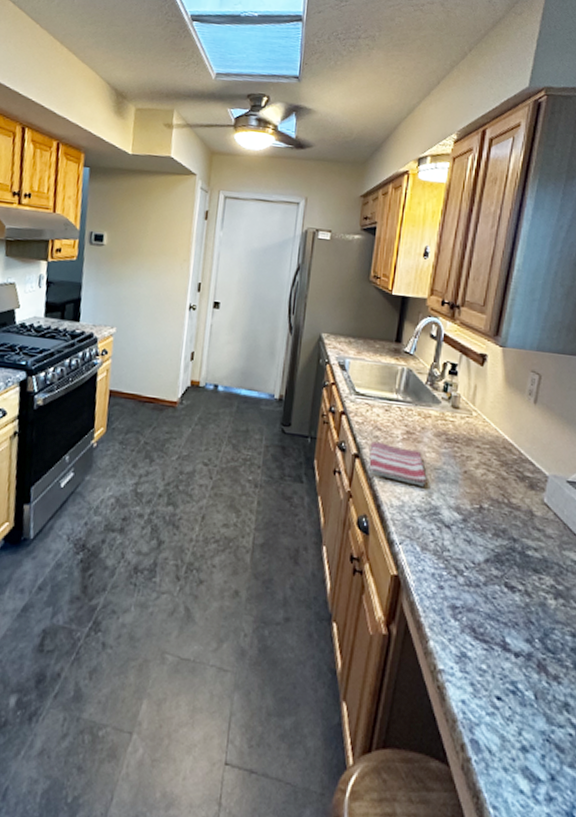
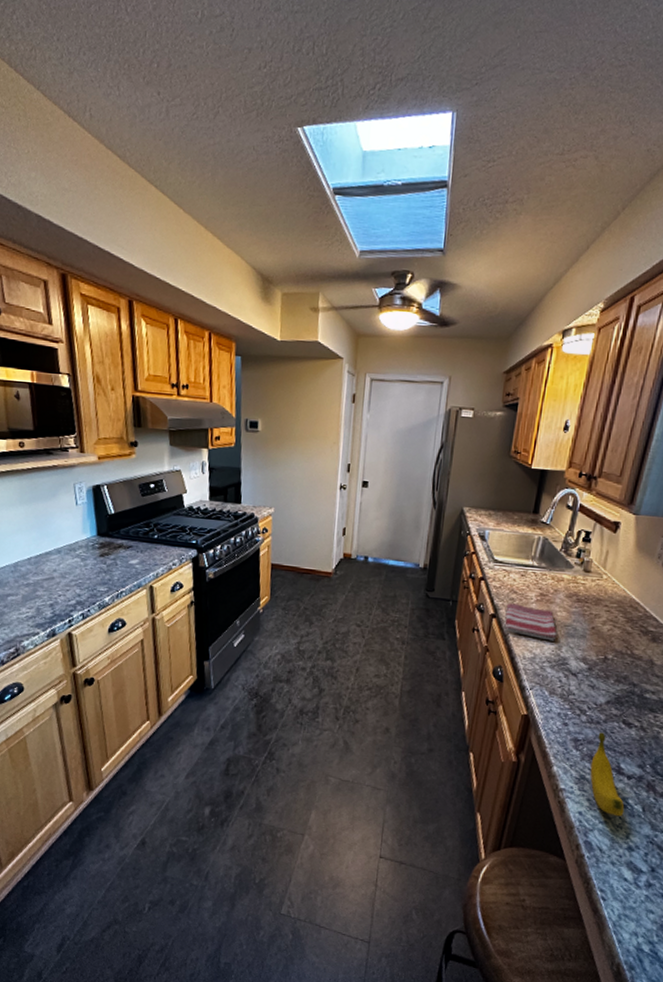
banana: none [471,597,514,707] -> present [590,732,625,817]

